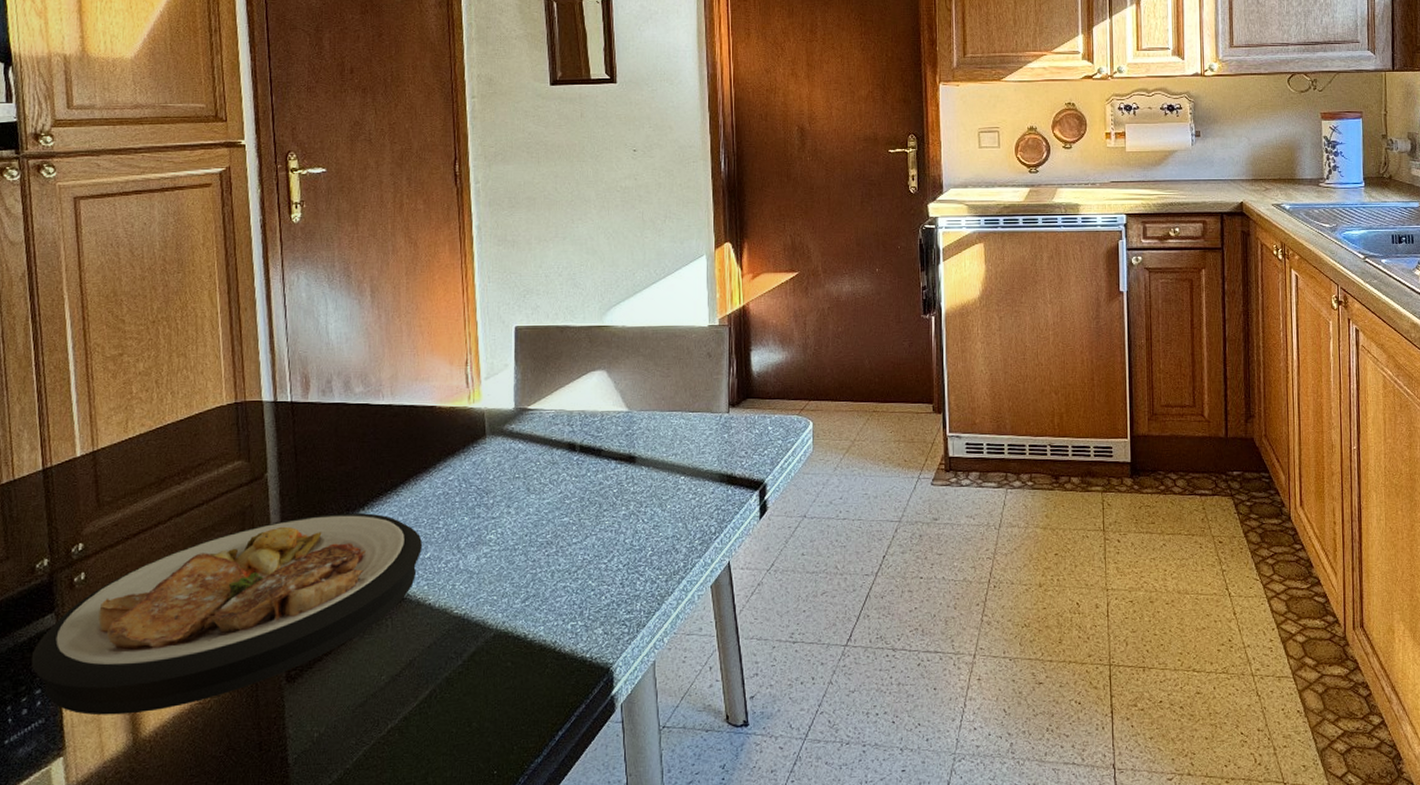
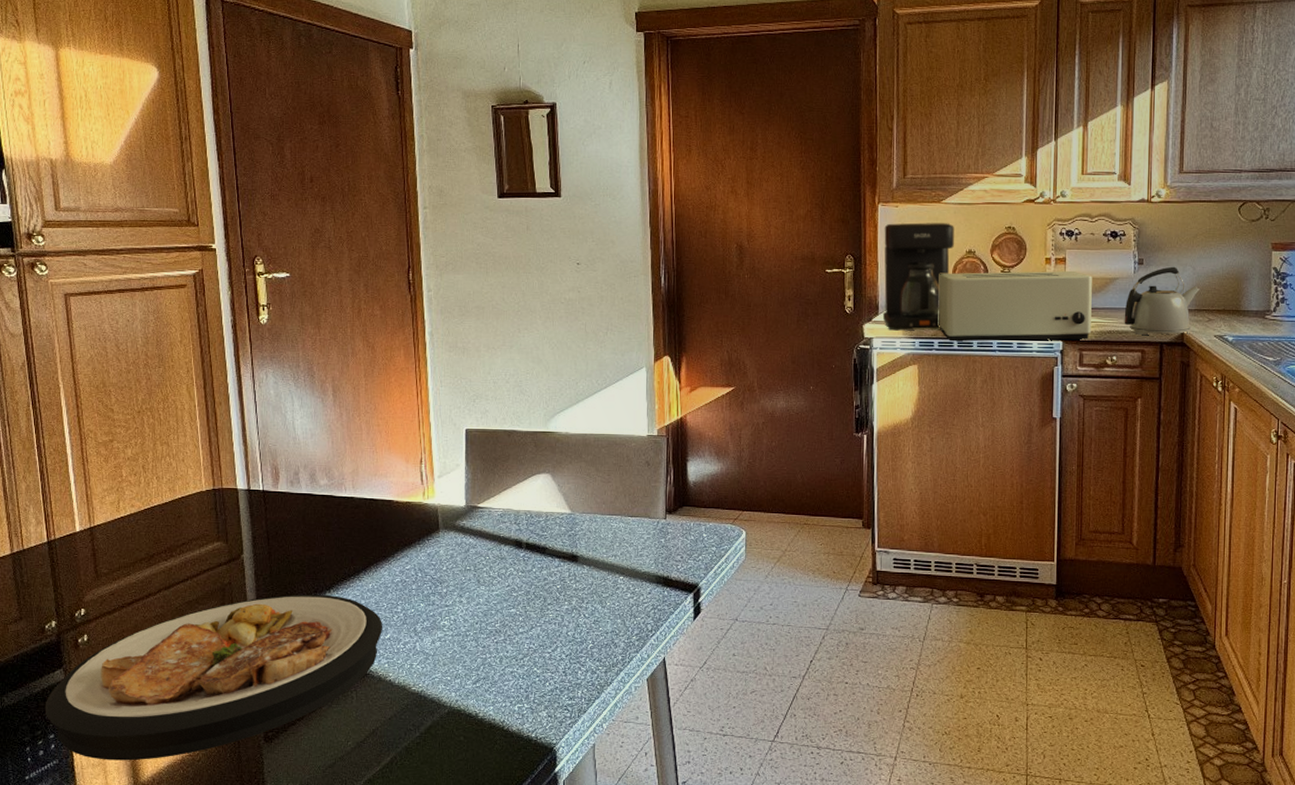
coffee maker: none [946,101,1015,209] -> present [882,222,954,331]
toaster: none [1002,145,1153,218] -> present [938,271,1092,342]
kettle: none [1184,138,1256,207] -> present [1124,266,1200,336]

